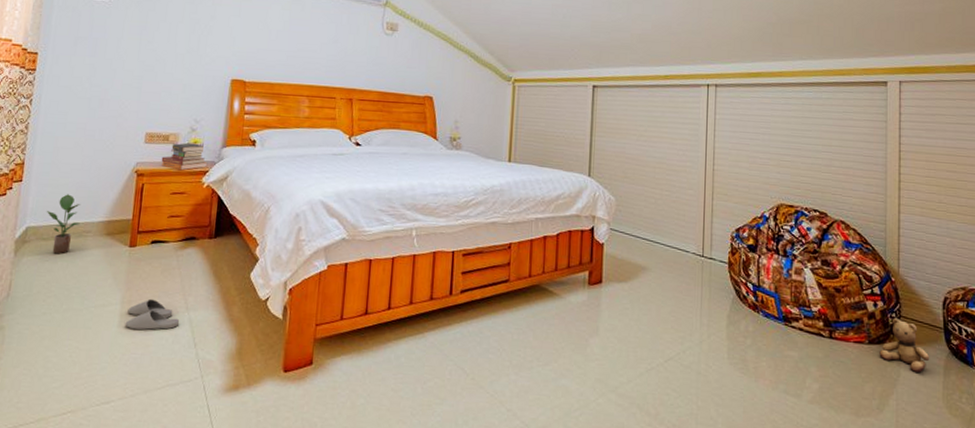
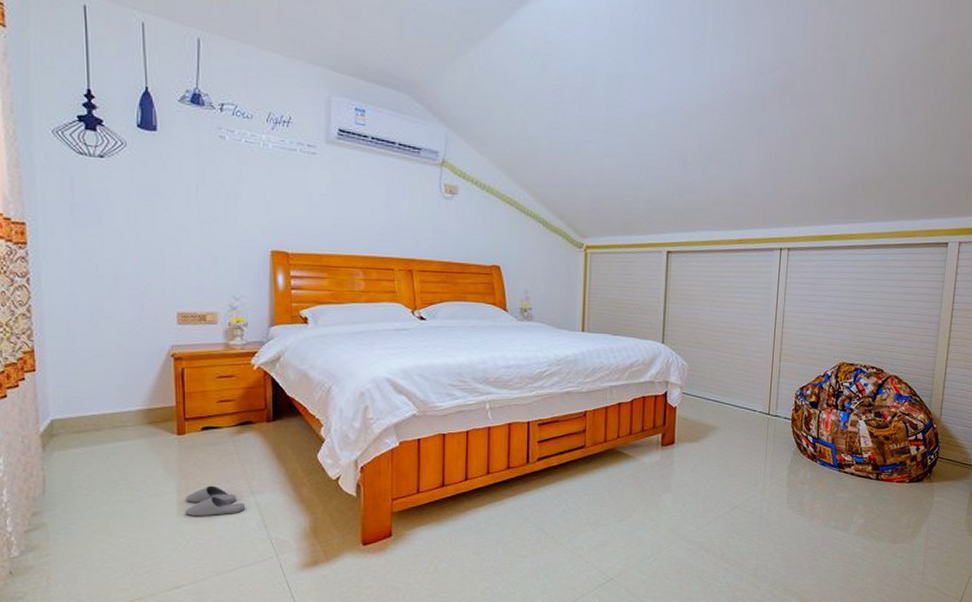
potted plant: present [46,194,80,254] -> none [71,383,115,447]
books: present [161,143,207,171] -> none [200,322,254,353]
teddy bear: present [879,318,930,374] -> none [917,459,959,504]

